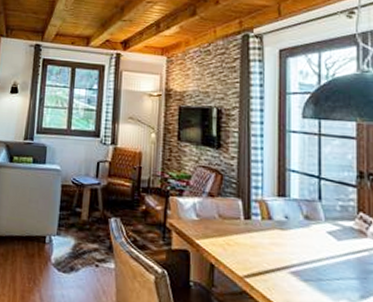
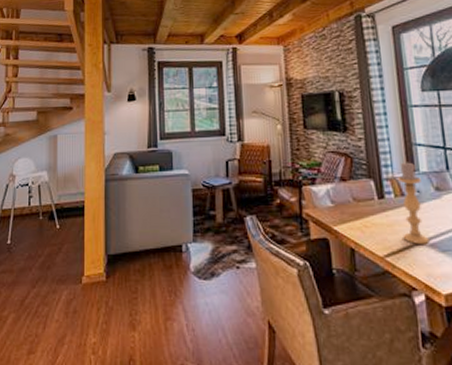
candle holder: none [265,186,292,271] -> present [397,162,429,244]

